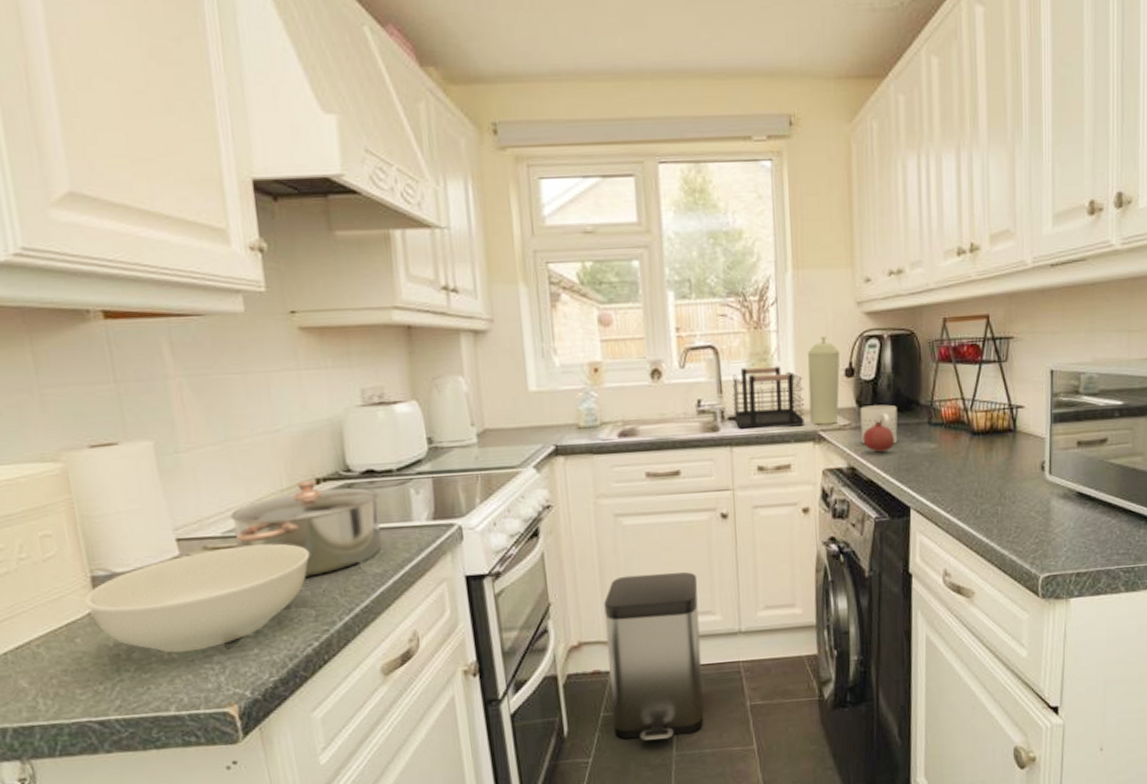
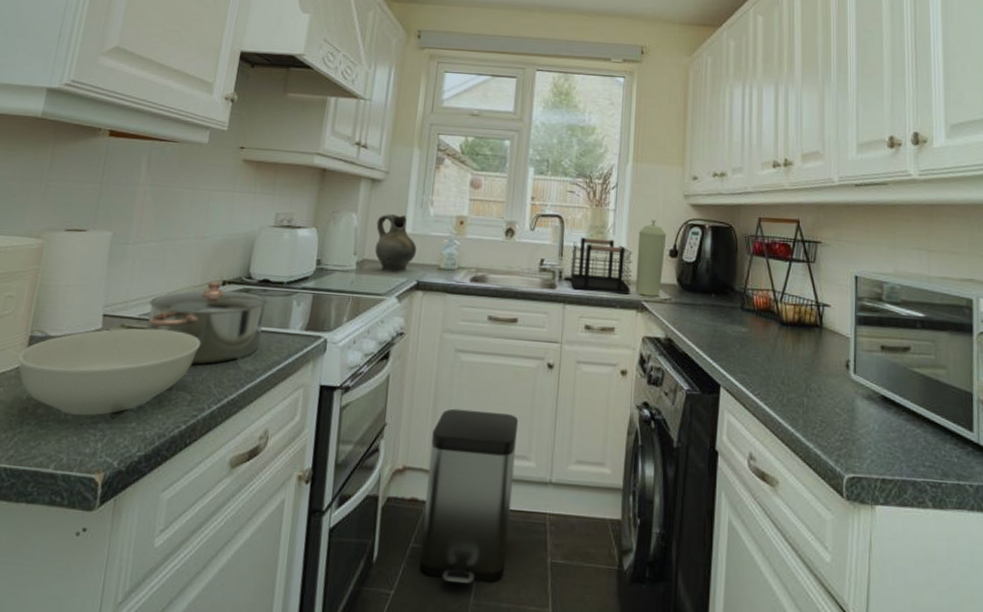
ceramic jug: none [491,370,547,440] -> present [375,213,417,273]
mug: present [860,404,898,444] -> none [679,284,713,323]
fruit: present [862,421,895,453] -> none [681,300,710,329]

